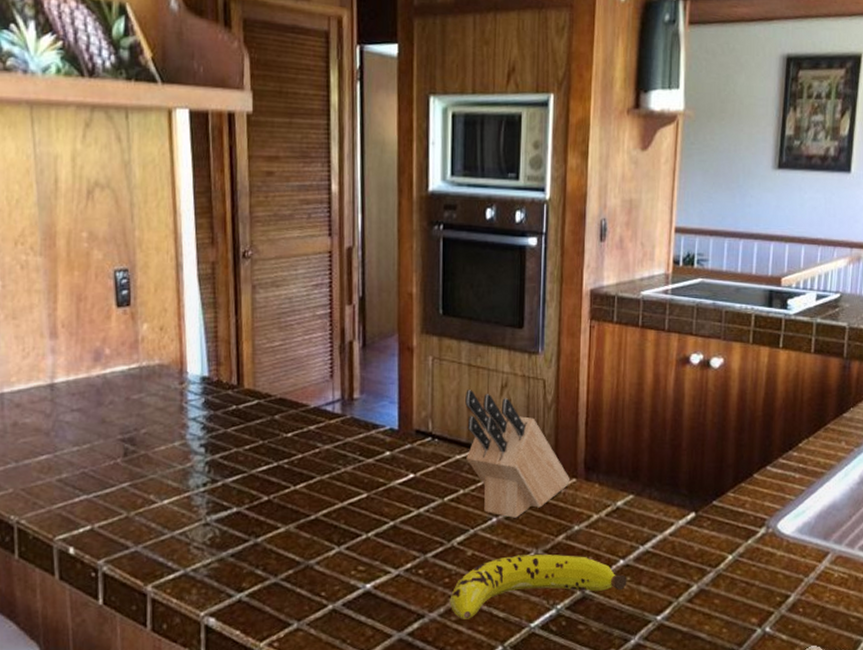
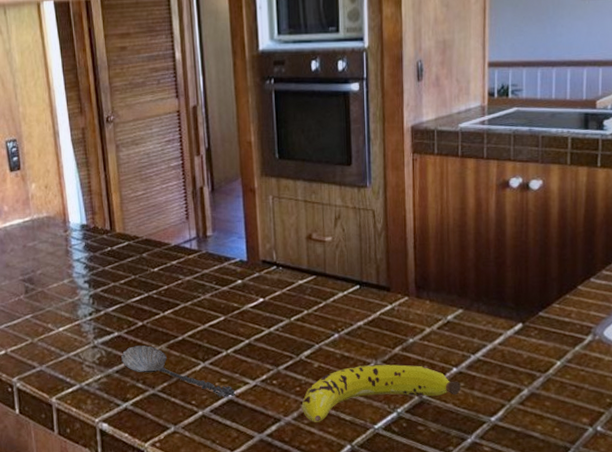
spoon: none [239,525,373,588] -> present [121,345,235,397]
knife block: present [465,390,571,518] -> none [303,223,403,334]

